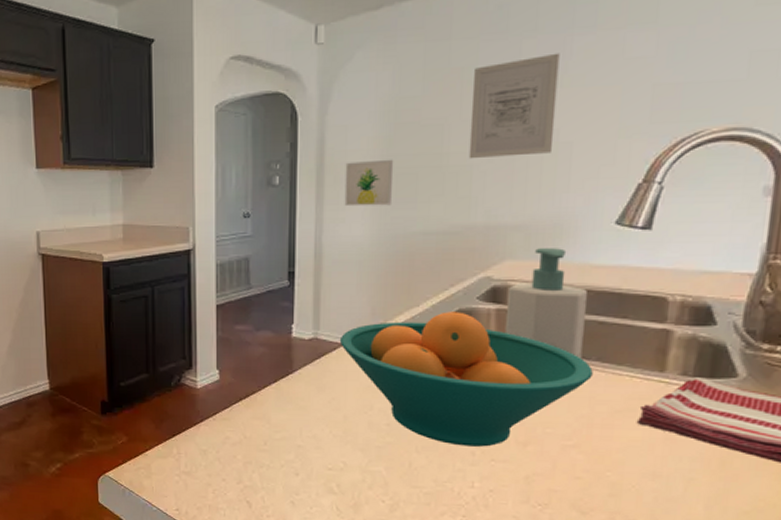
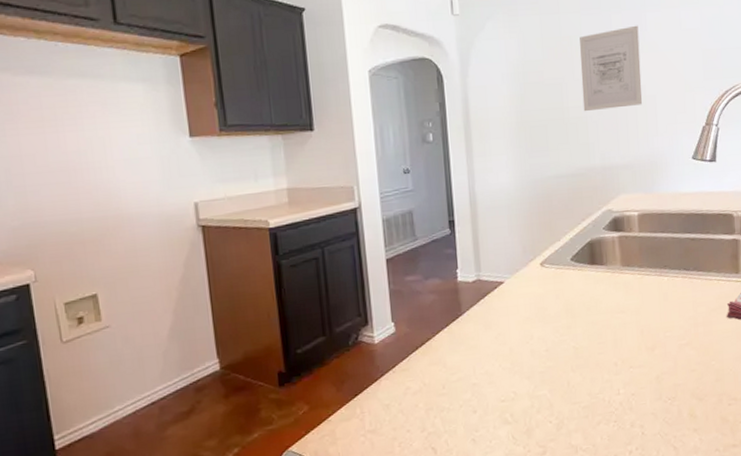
fruit bowl: present [339,312,593,447] -> none [498,241,692,360]
wall art: present [344,159,394,207] -> none [488,114,529,158]
soap bottle: present [504,248,589,358] -> none [625,181,683,270]

